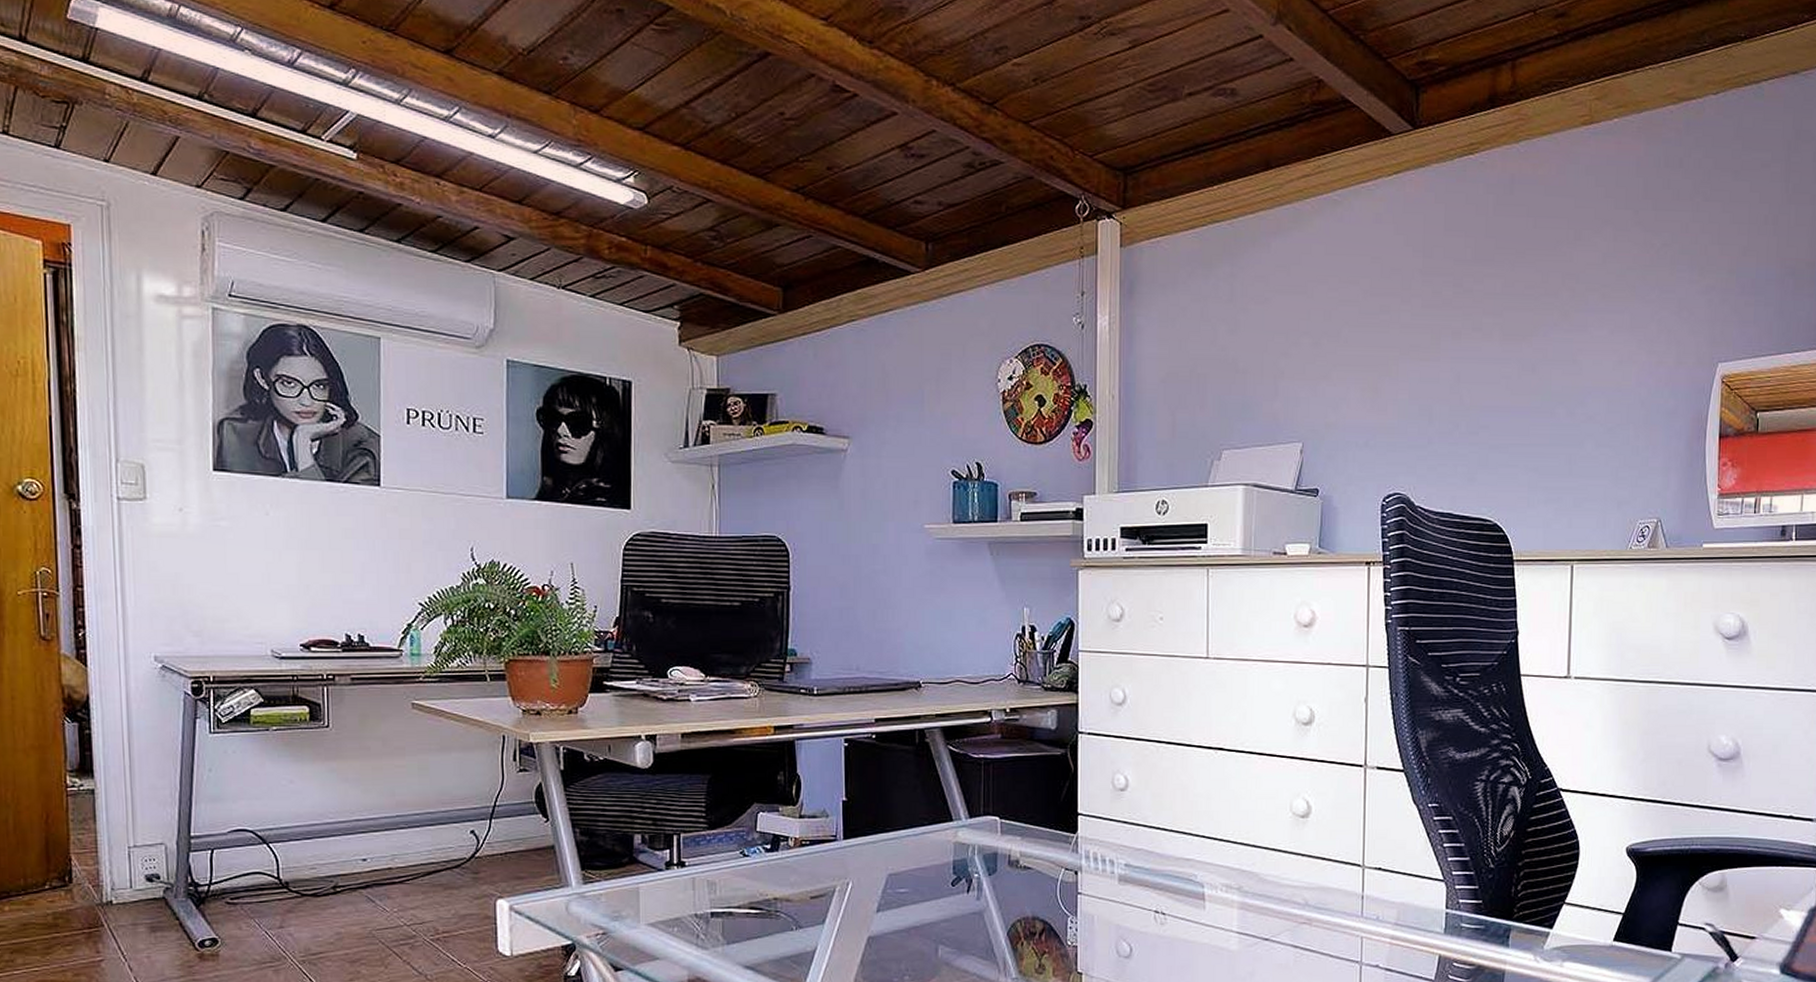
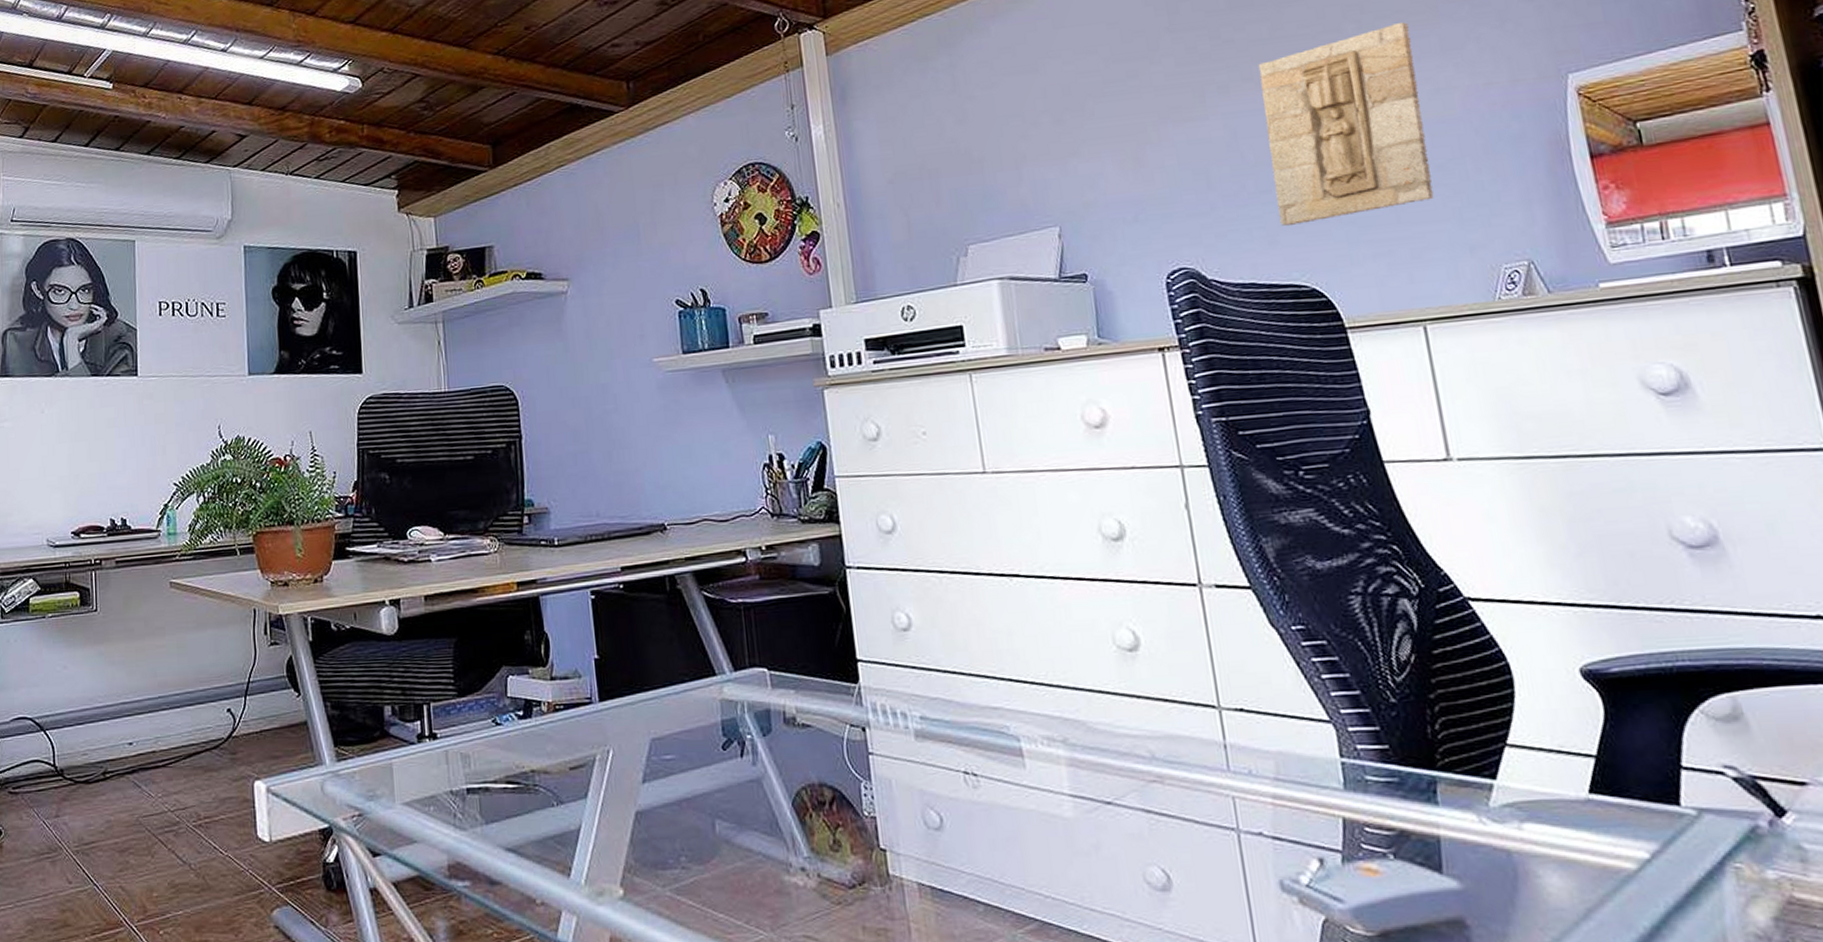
wall panel: none [1479,297,1610,467] -> present [1258,22,1434,227]

